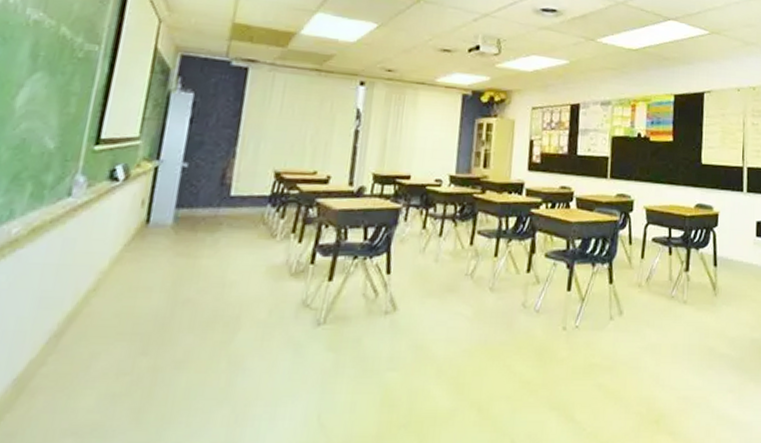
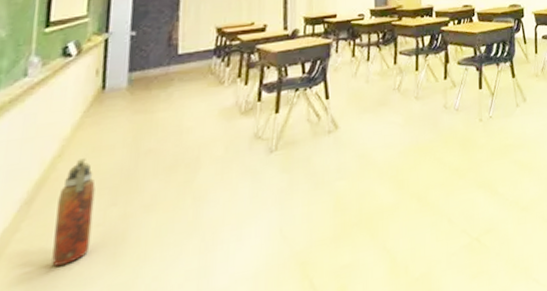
fire extinguisher: none [74,297,128,411] -> present [52,158,96,267]

